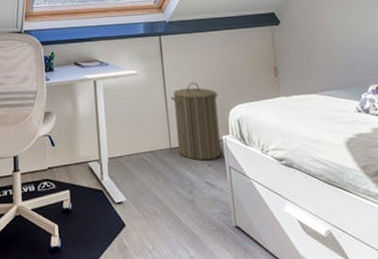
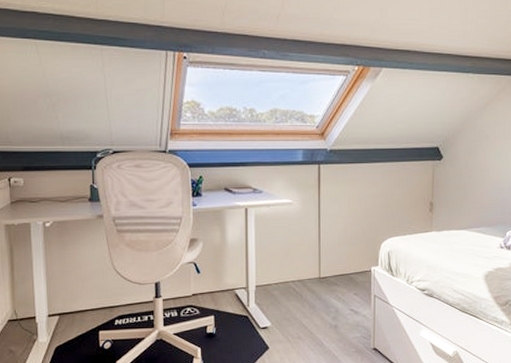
laundry hamper: present [171,82,222,161] -> none [324,214,372,290]

